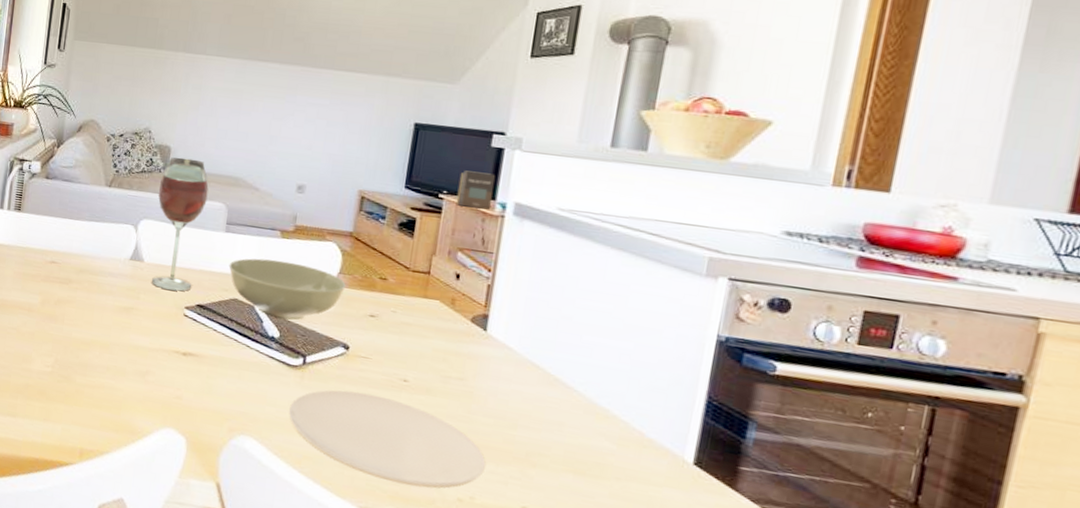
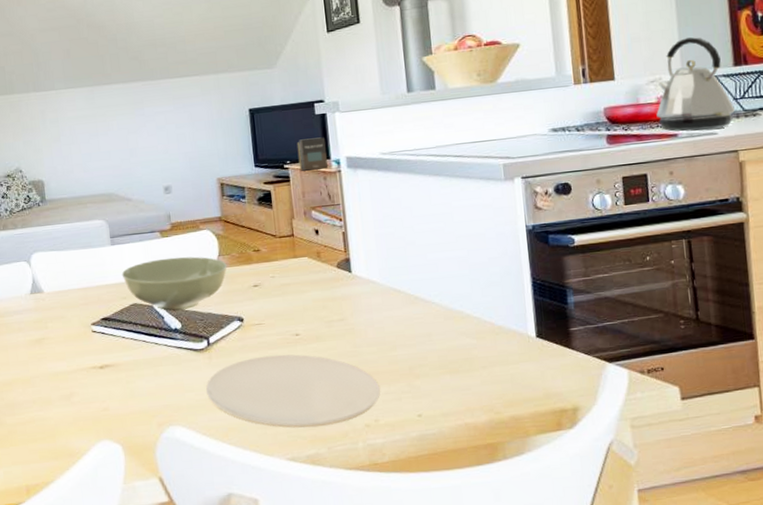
wineglass: present [152,157,209,291] -> none [40,186,93,313]
kettle: none [935,163,1053,286] -> present [656,37,735,132]

